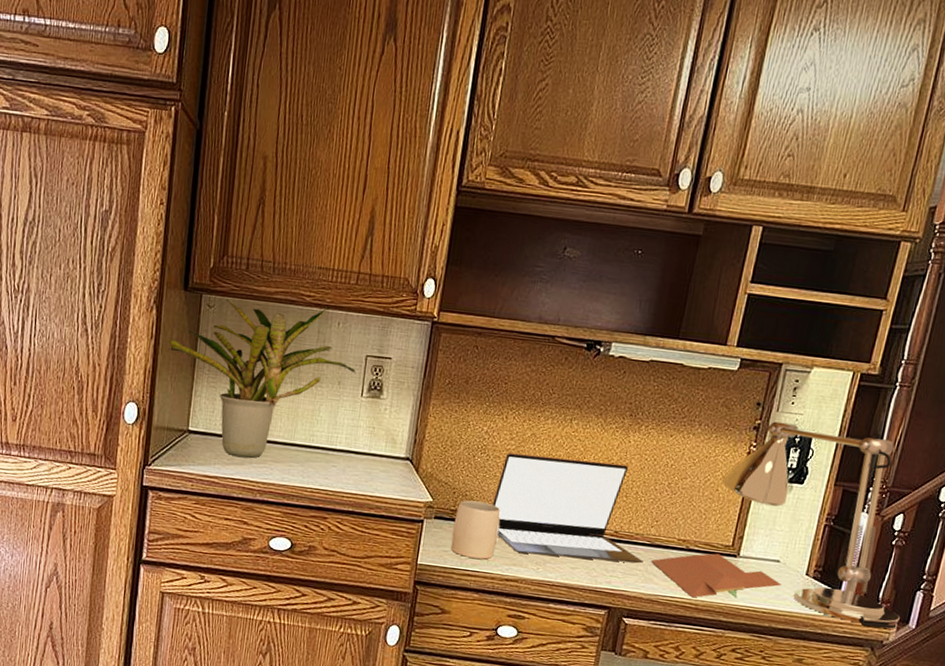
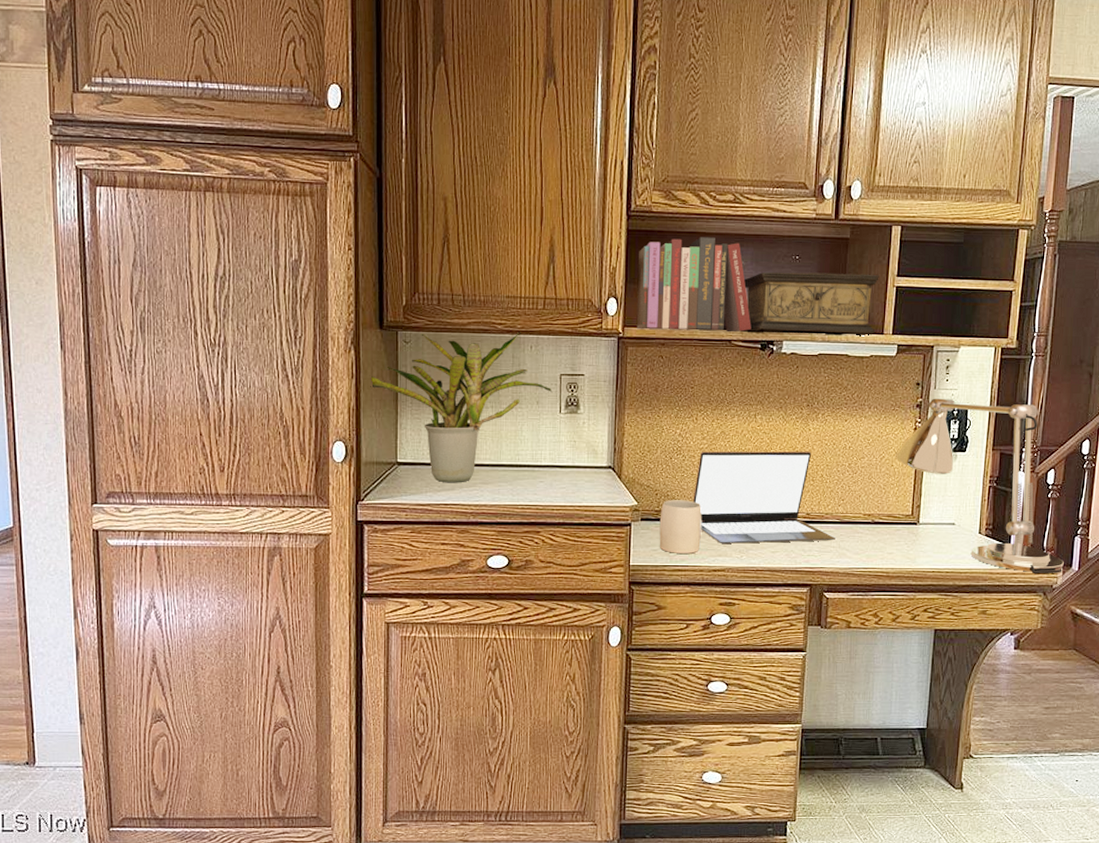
books: none [453,220,580,328] -> present [636,237,752,333]
decorative box: none [566,265,731,345] -> present [741,271,879,336]
papers: present [651,553,782,598] -> none [842,523,959,567]

